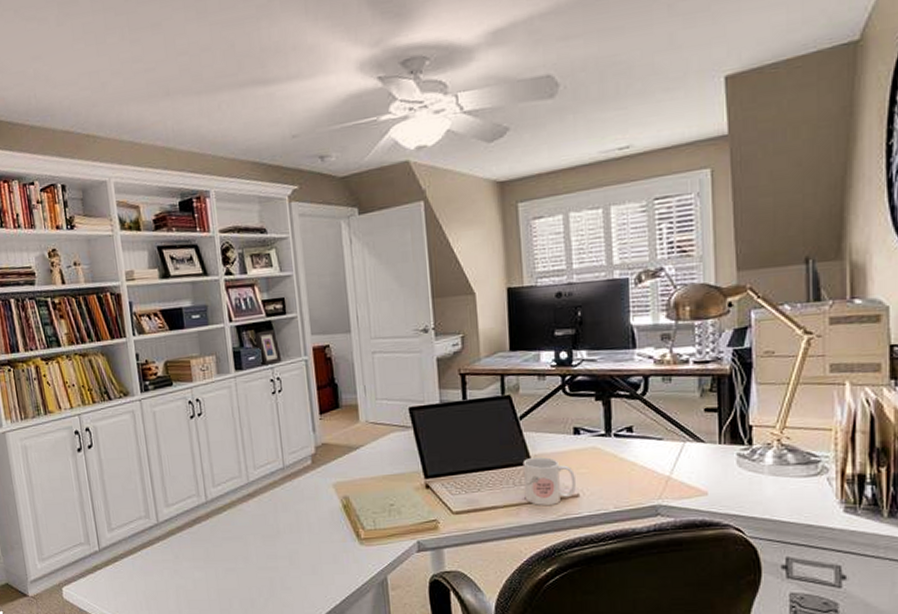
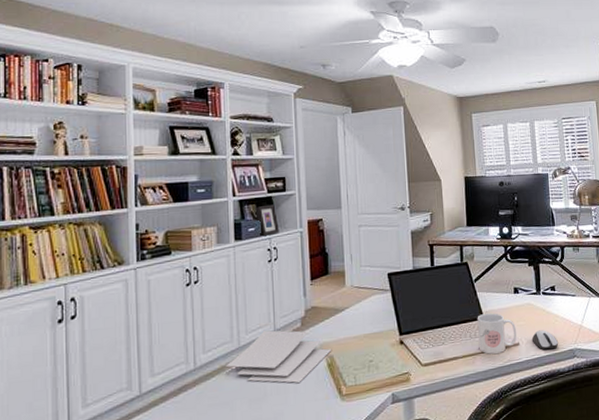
papers: none [236,467,347,523] -> present [225,330,332,383]
computer mouse: none [596,480,635,505] -> present [531,330,559,350]

